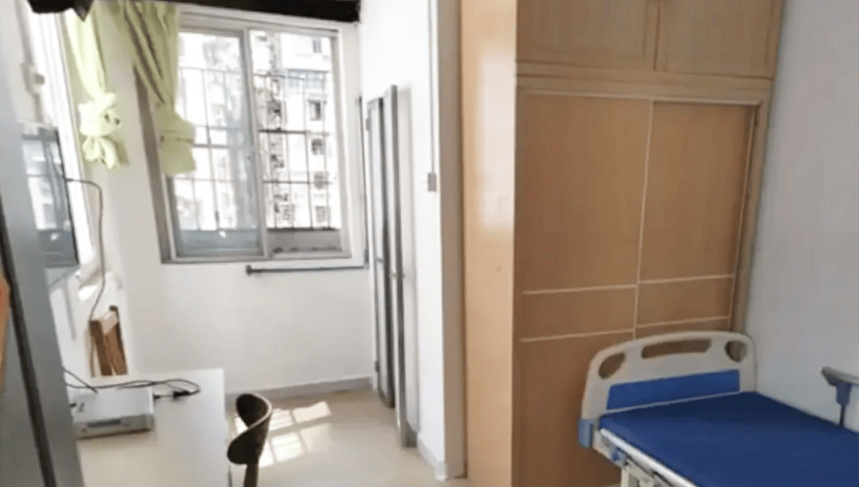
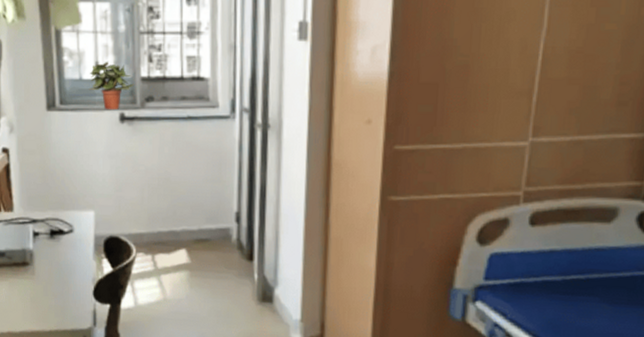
potted plant: none [208,211,261,263] -> present [89,61,135,111]

